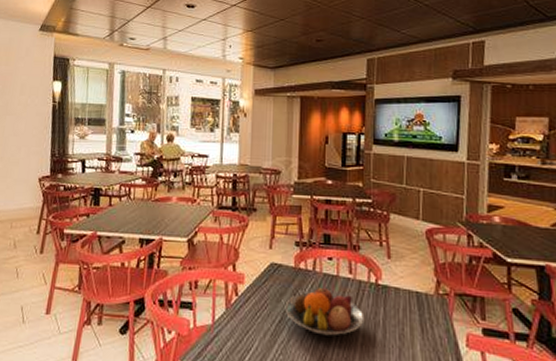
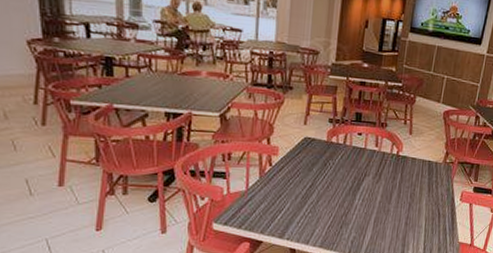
fruit bowl: present [284,287,365,336] -> none [315,158,385,197]

